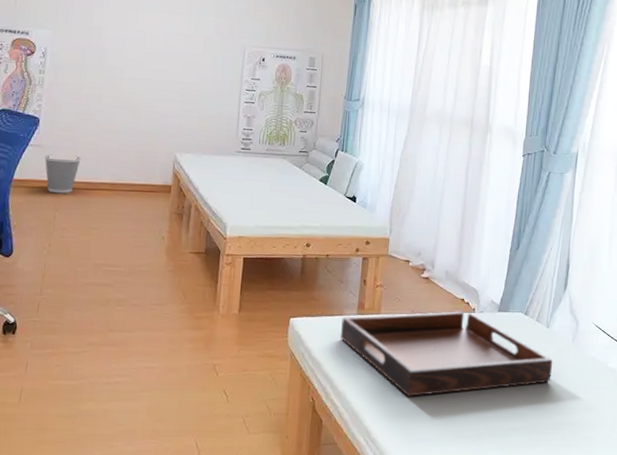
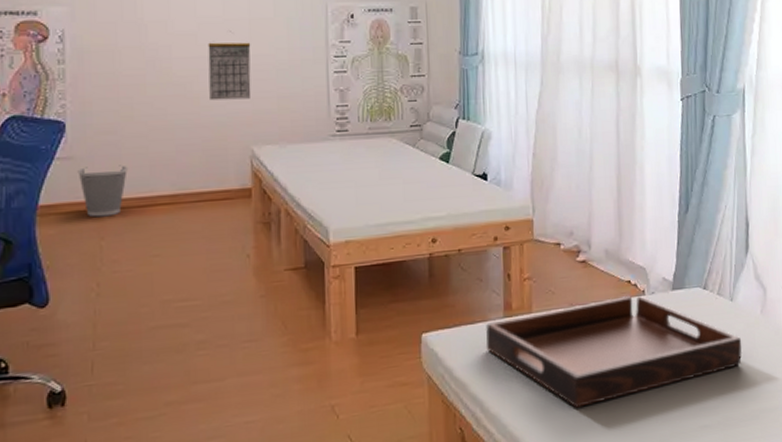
calendar: none [148,61,184,116] -> present [208,31,252,101]

